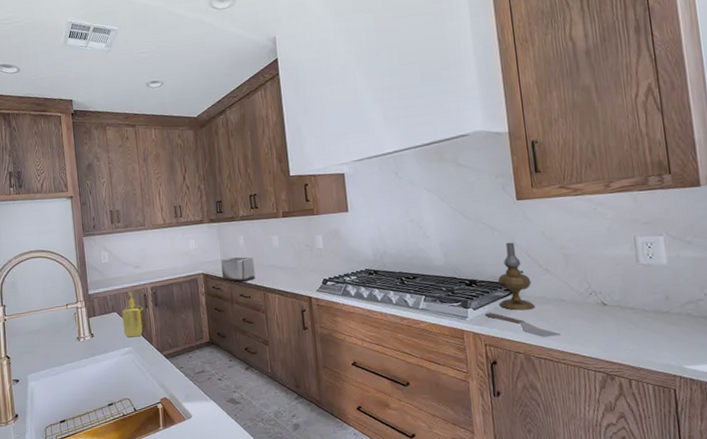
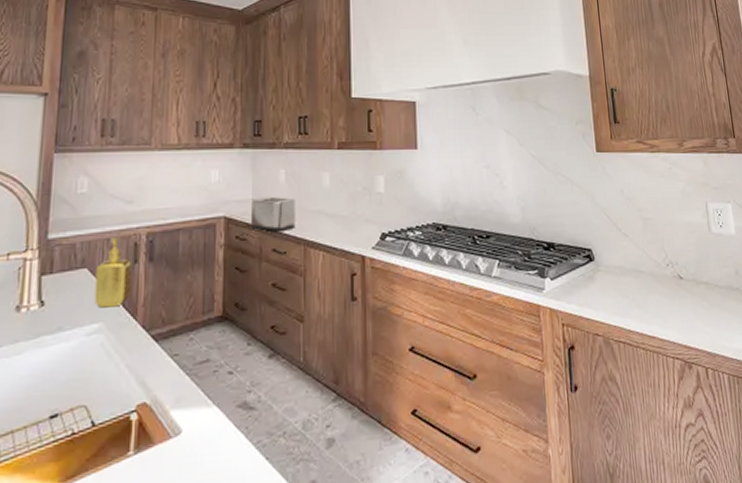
spatula: present [484,313,561,337] -> none [562,284,640,316]
oil lamp: present [498,242,536,311] -> none [577,200,615,282]

